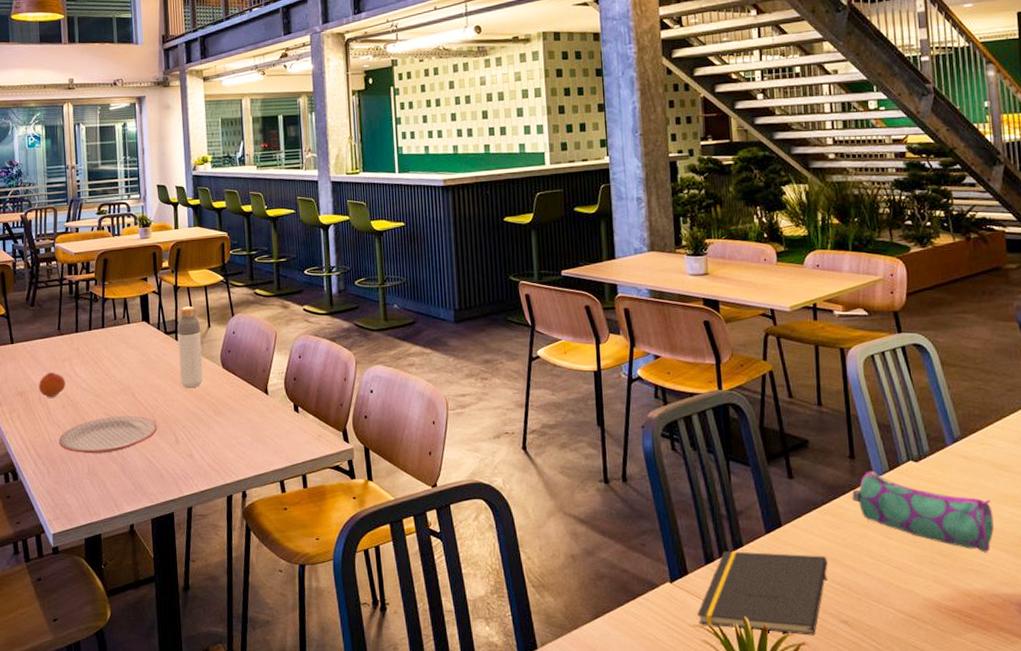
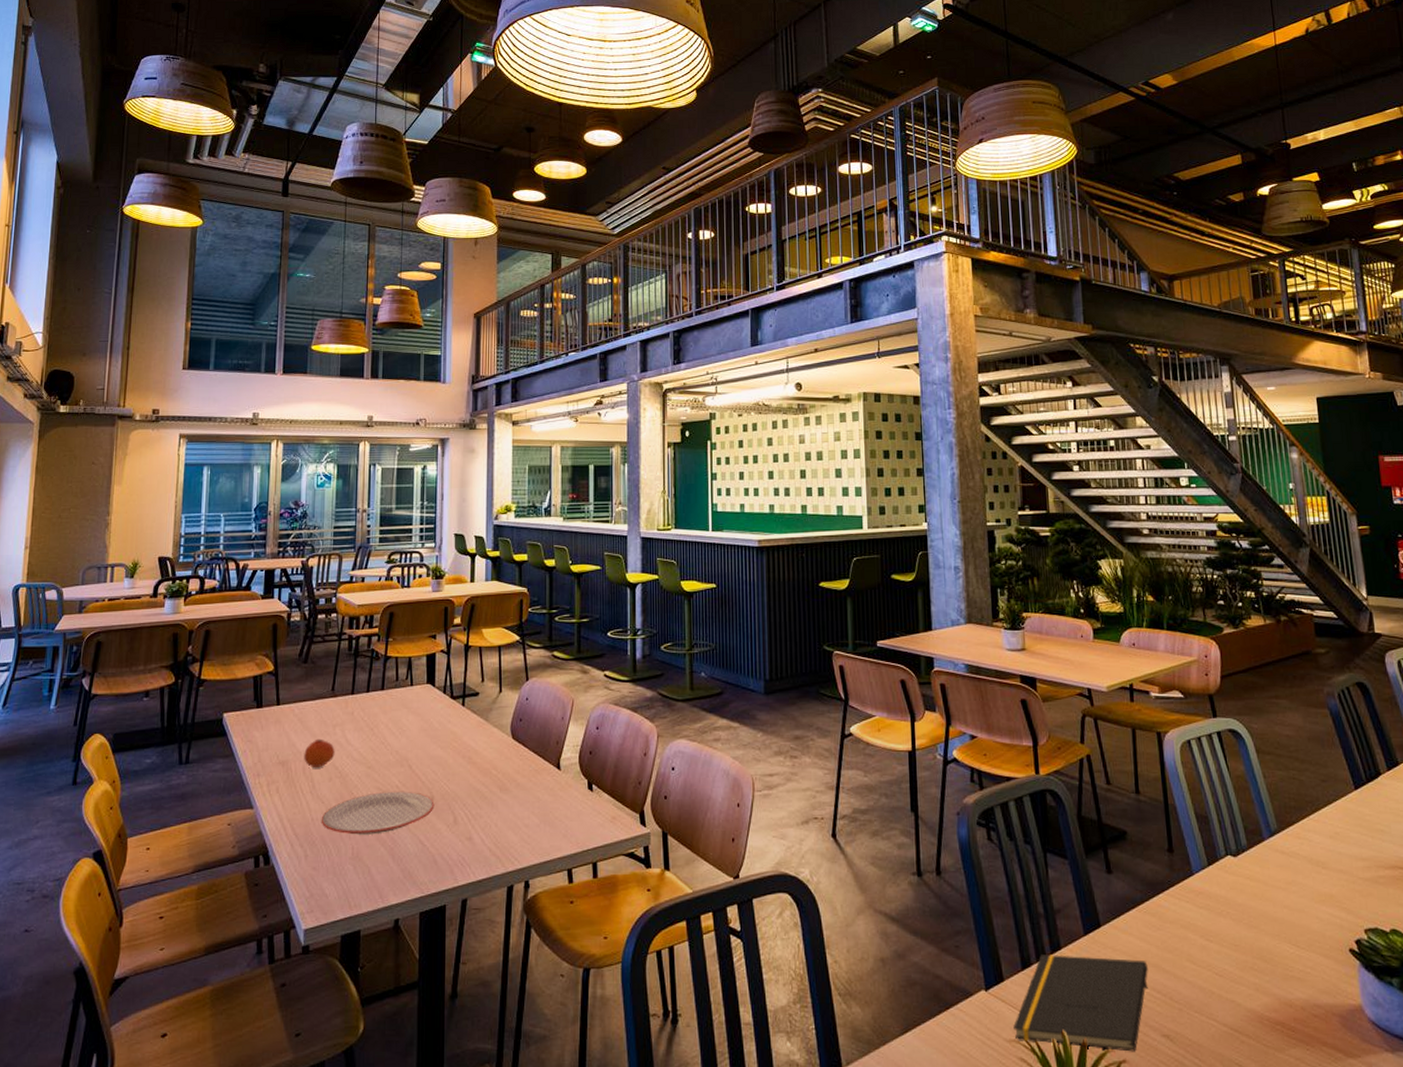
bottle: present [177,306,203,389] -> none [464,668,490,761]
pencil case: present [852,470,994,553] -> none [1171,866,1314,958]

